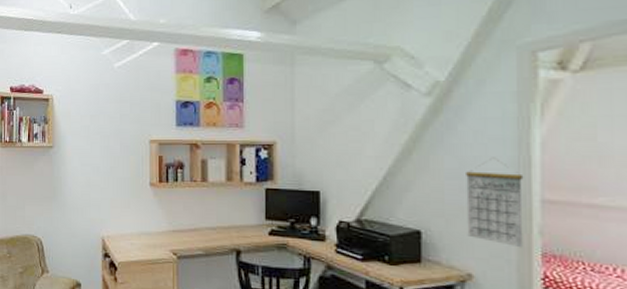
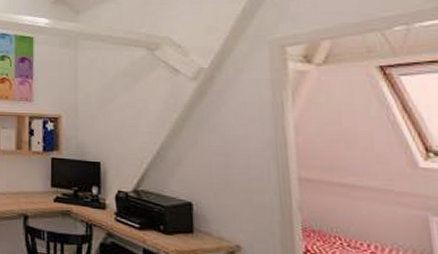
calendar: present [466,157,524,248] -> none [230,137,285,222]

